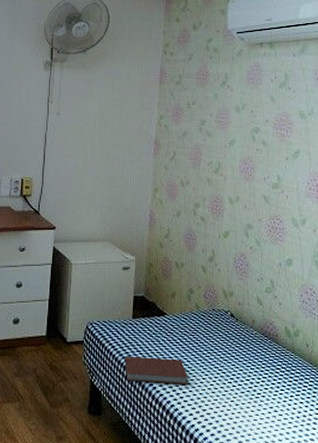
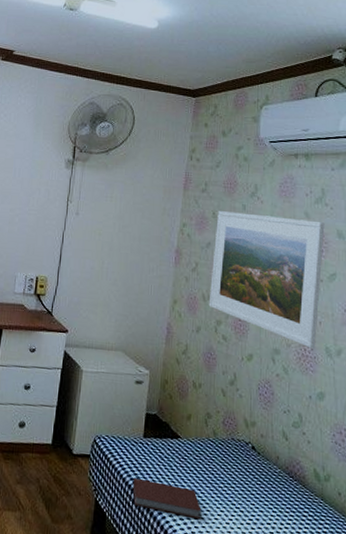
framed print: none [187,101,289,221] -> present [208,211,325,349]

